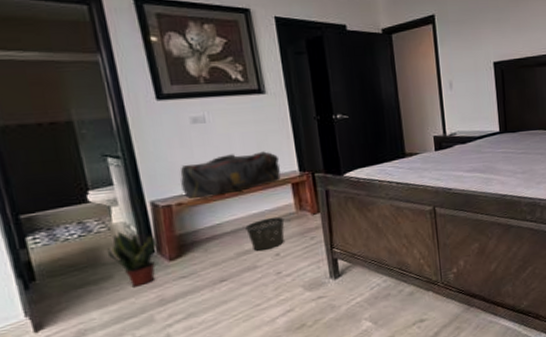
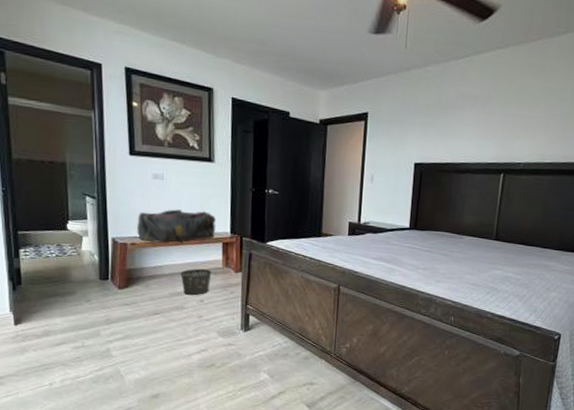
potted plant: present [106,229,157,287] -> none [74,256,112,305]

